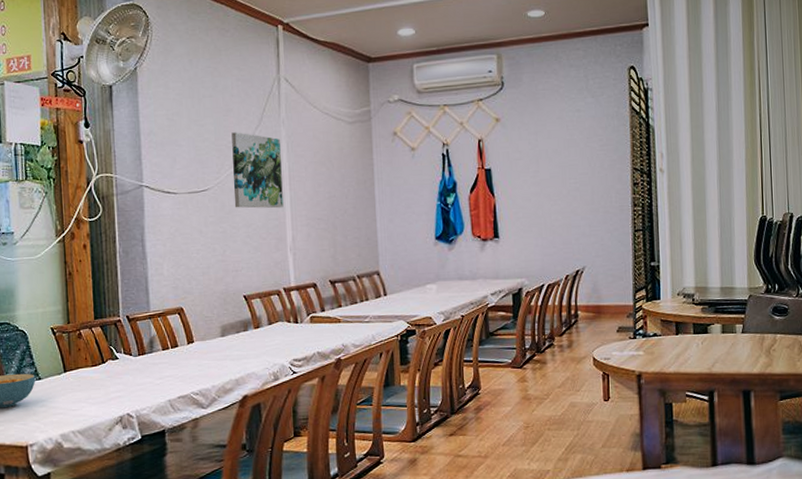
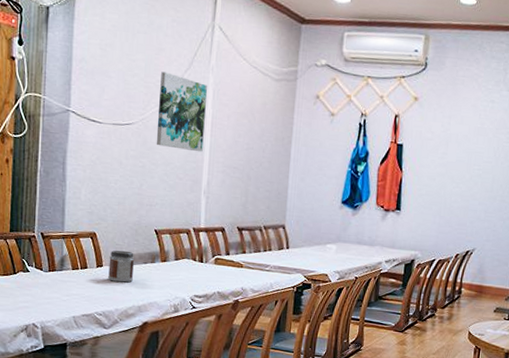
jar: none [200,322,227,357] -> present [108,250,135,283]

